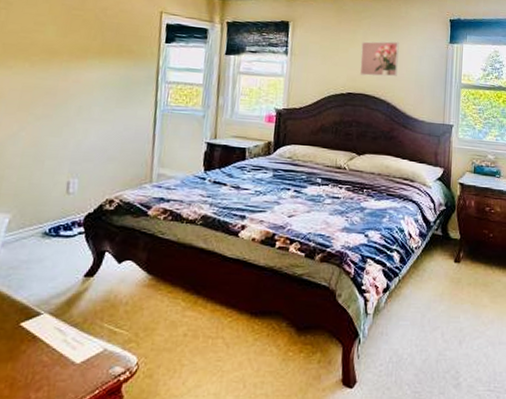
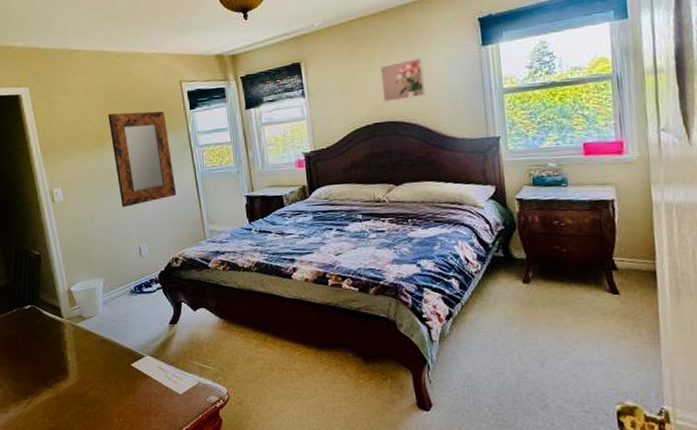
home mirror: none [58,28,136,134] -> present [108,111,177,207]

